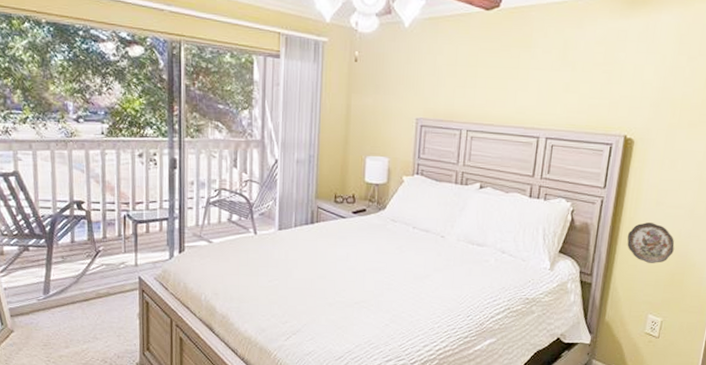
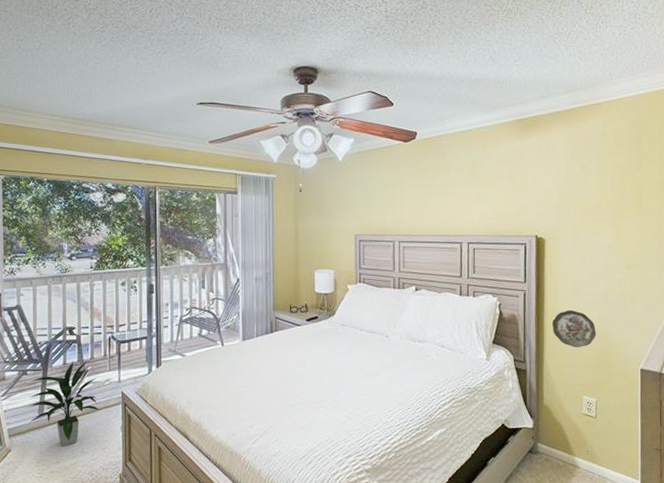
indoor plant: none [31,239,113,331] -> present [27,360,99,447]

